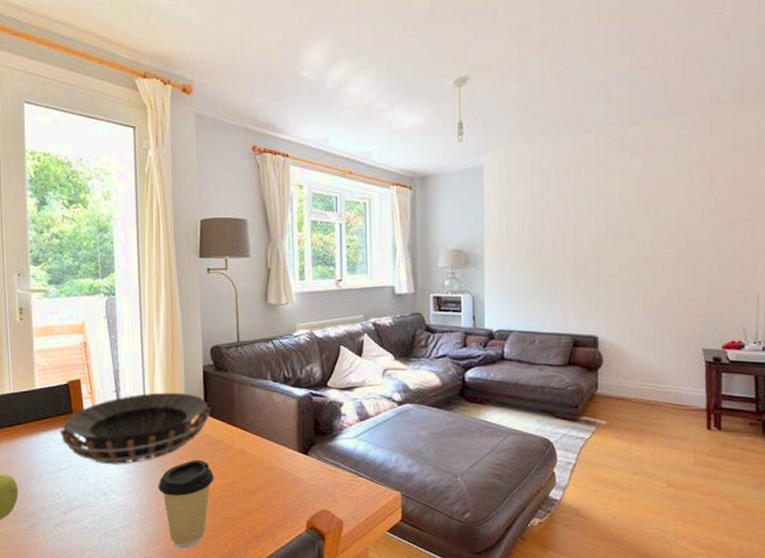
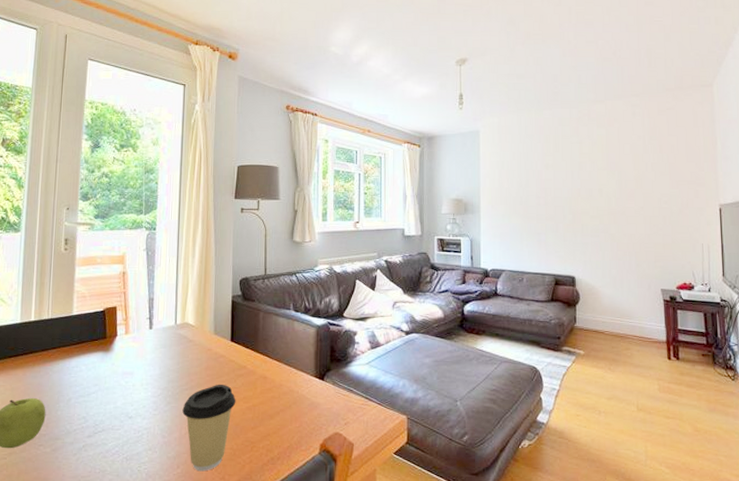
decorative bowl: present [60,392,211,465] -> none [92,320,237,389]

